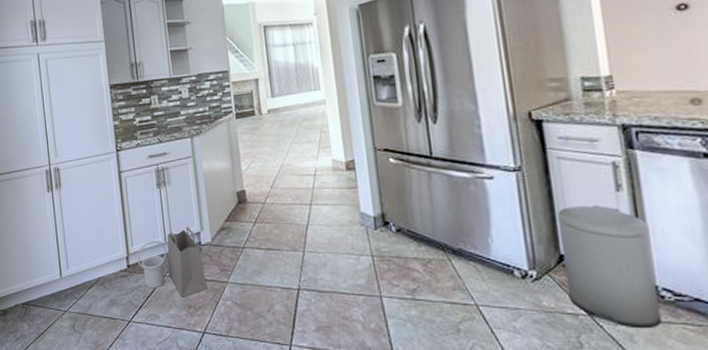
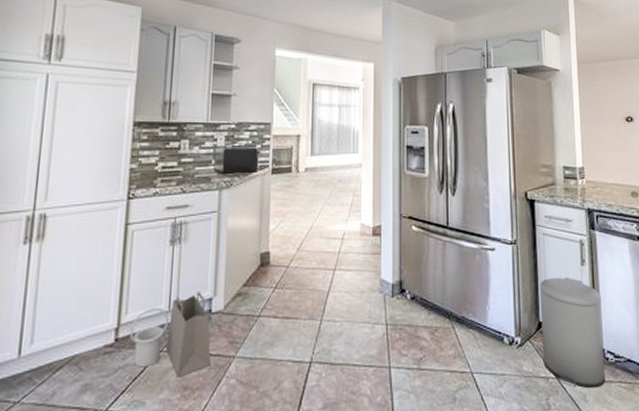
toaster: none [180,94,222,124] -> present [213,146,258,175]

